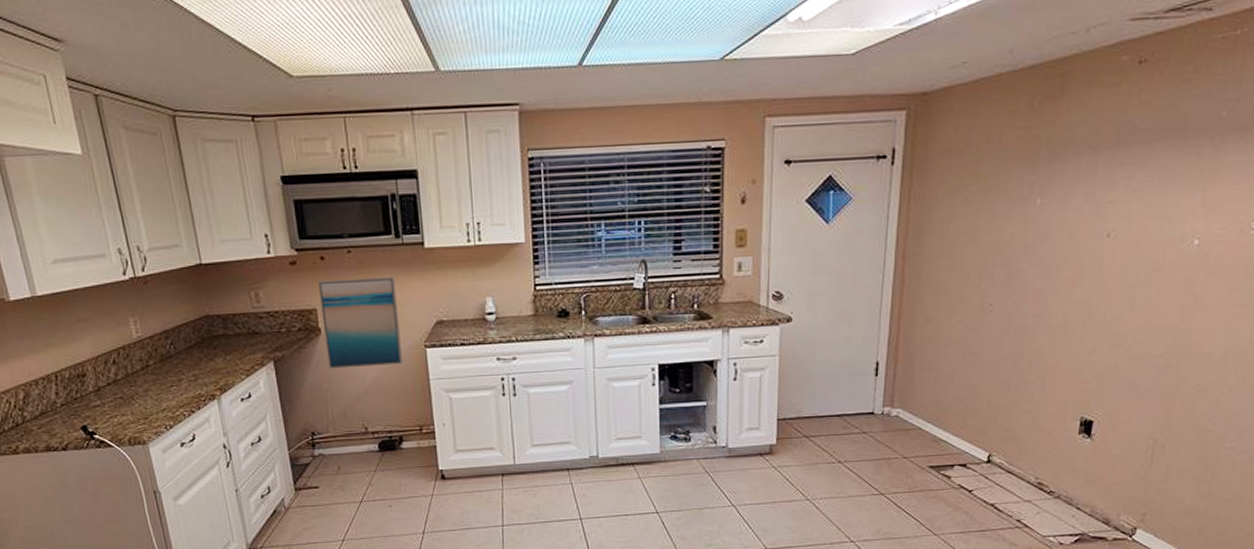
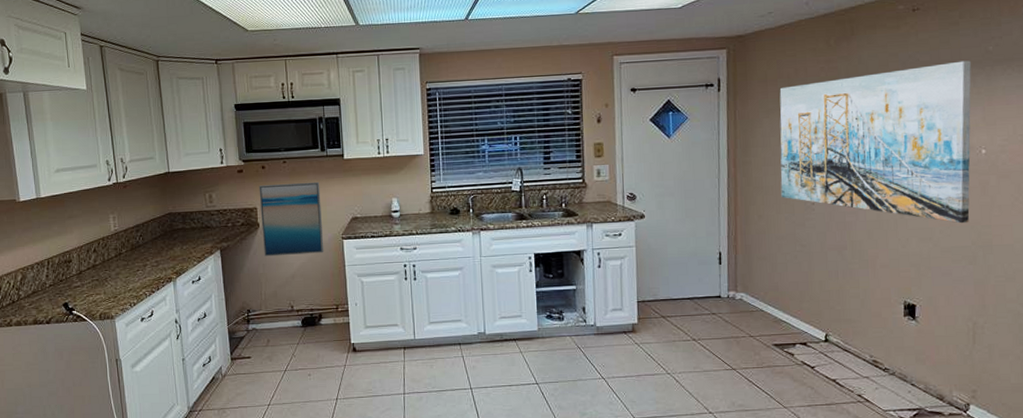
wall art: none [955,129,1198,328] -> present [779,60,972,224]

